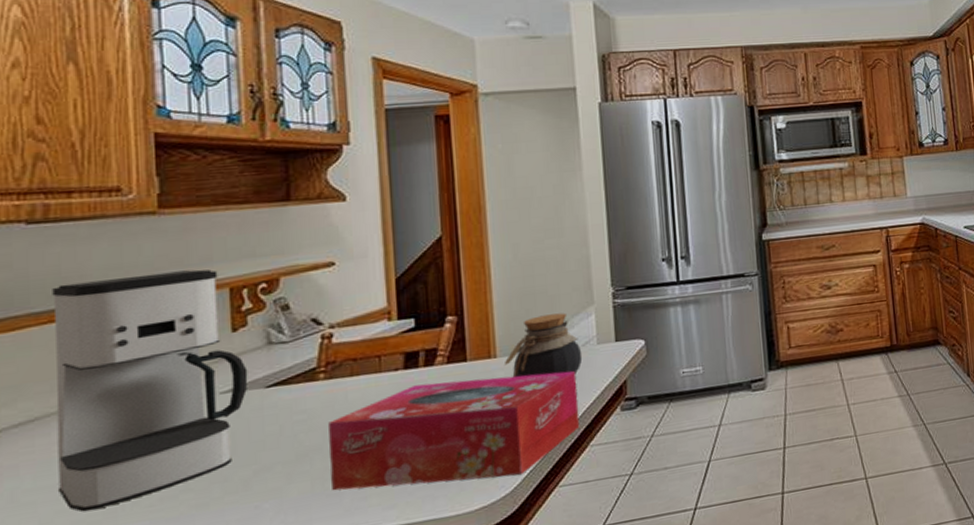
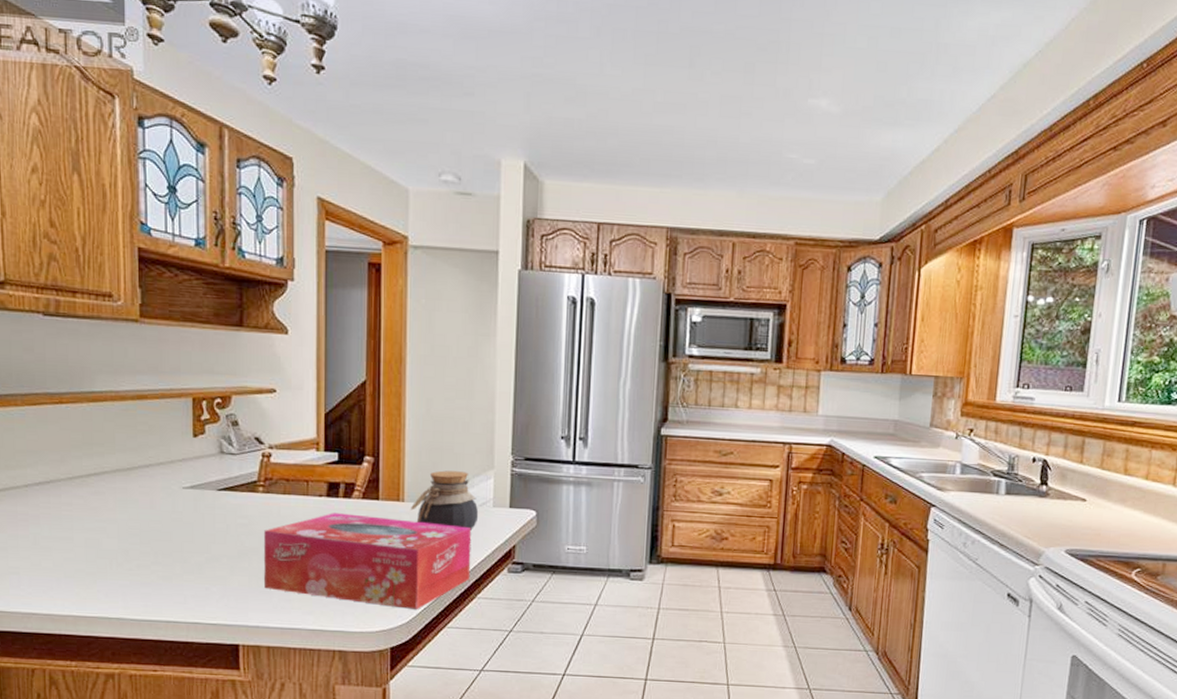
coffee maker: present [52,269,248,512] -> none [62,372,204,564]

